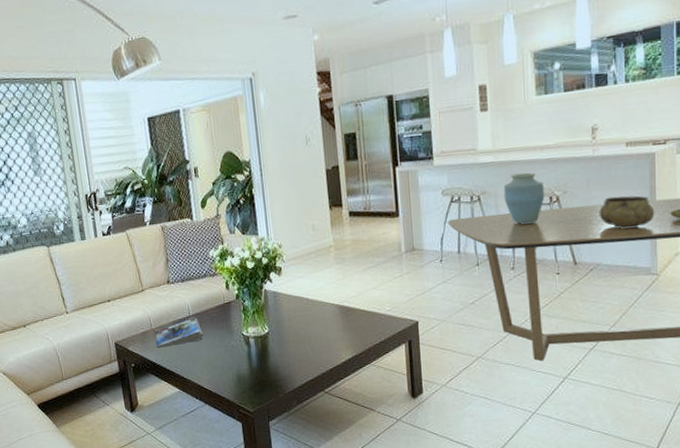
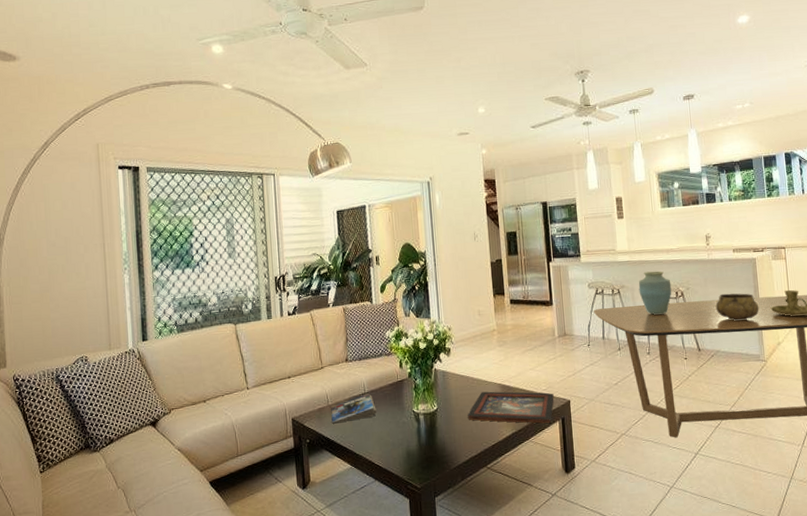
decorative tray: none [302,312,400,346] -> present [468,391,554,424]

